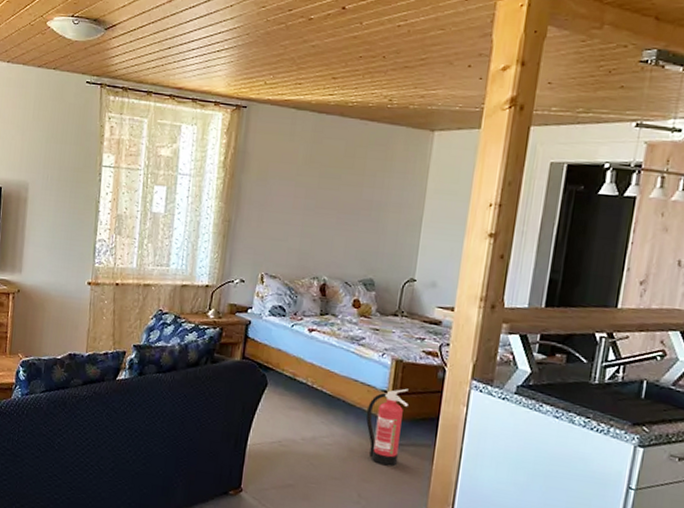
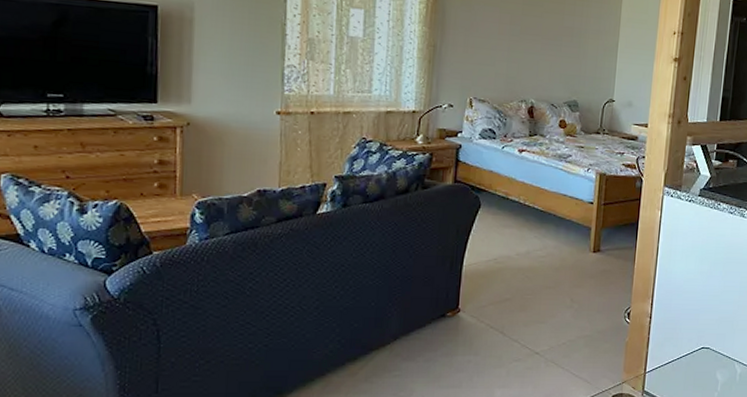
fire extinguisher: present [366,388,409,466] -> none [576,199,612,270]

